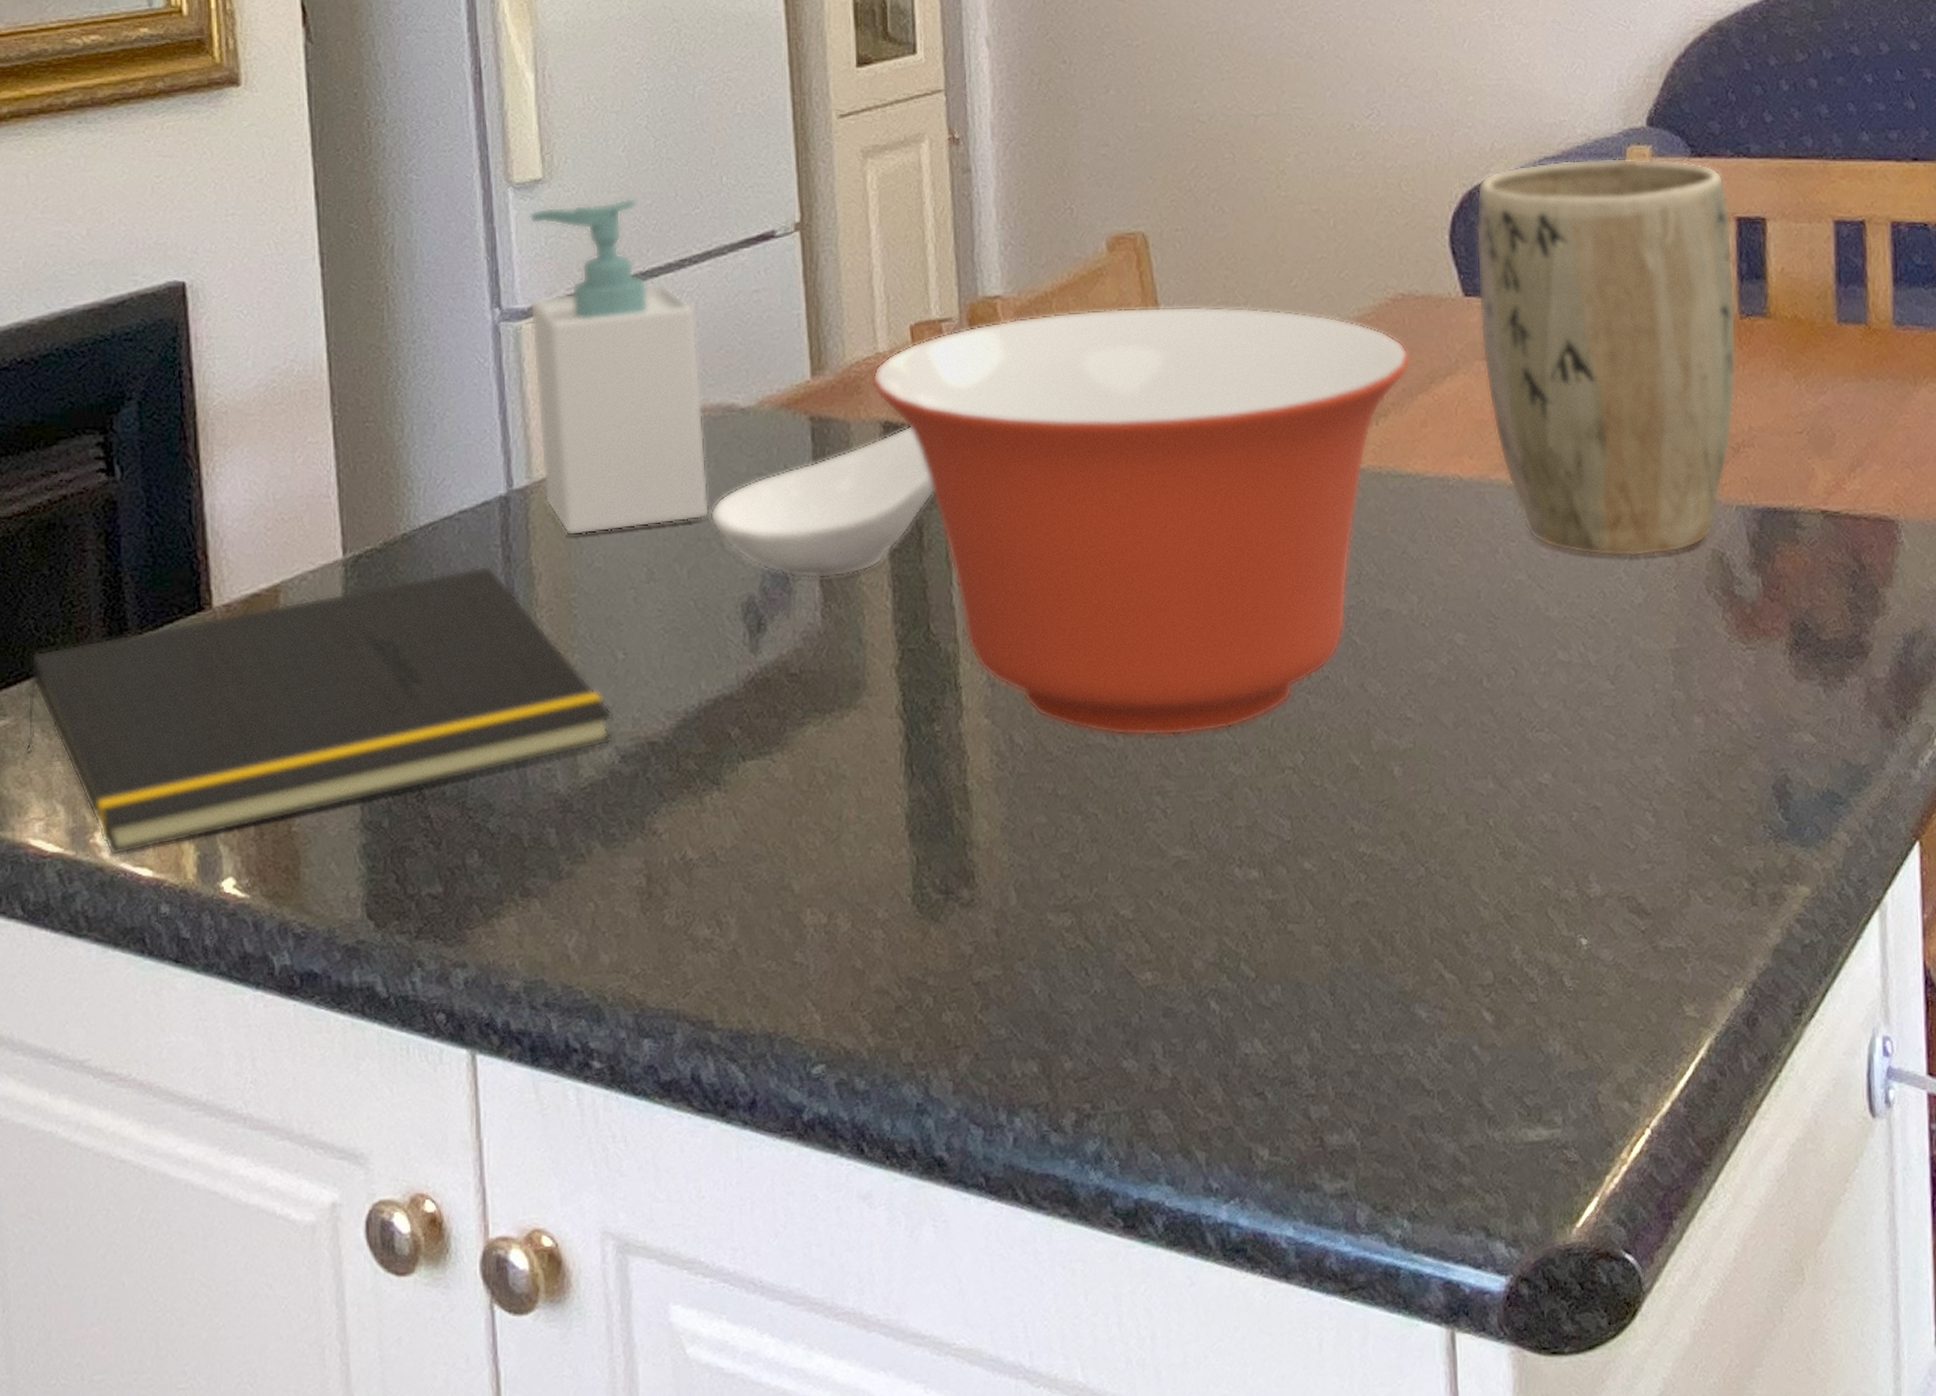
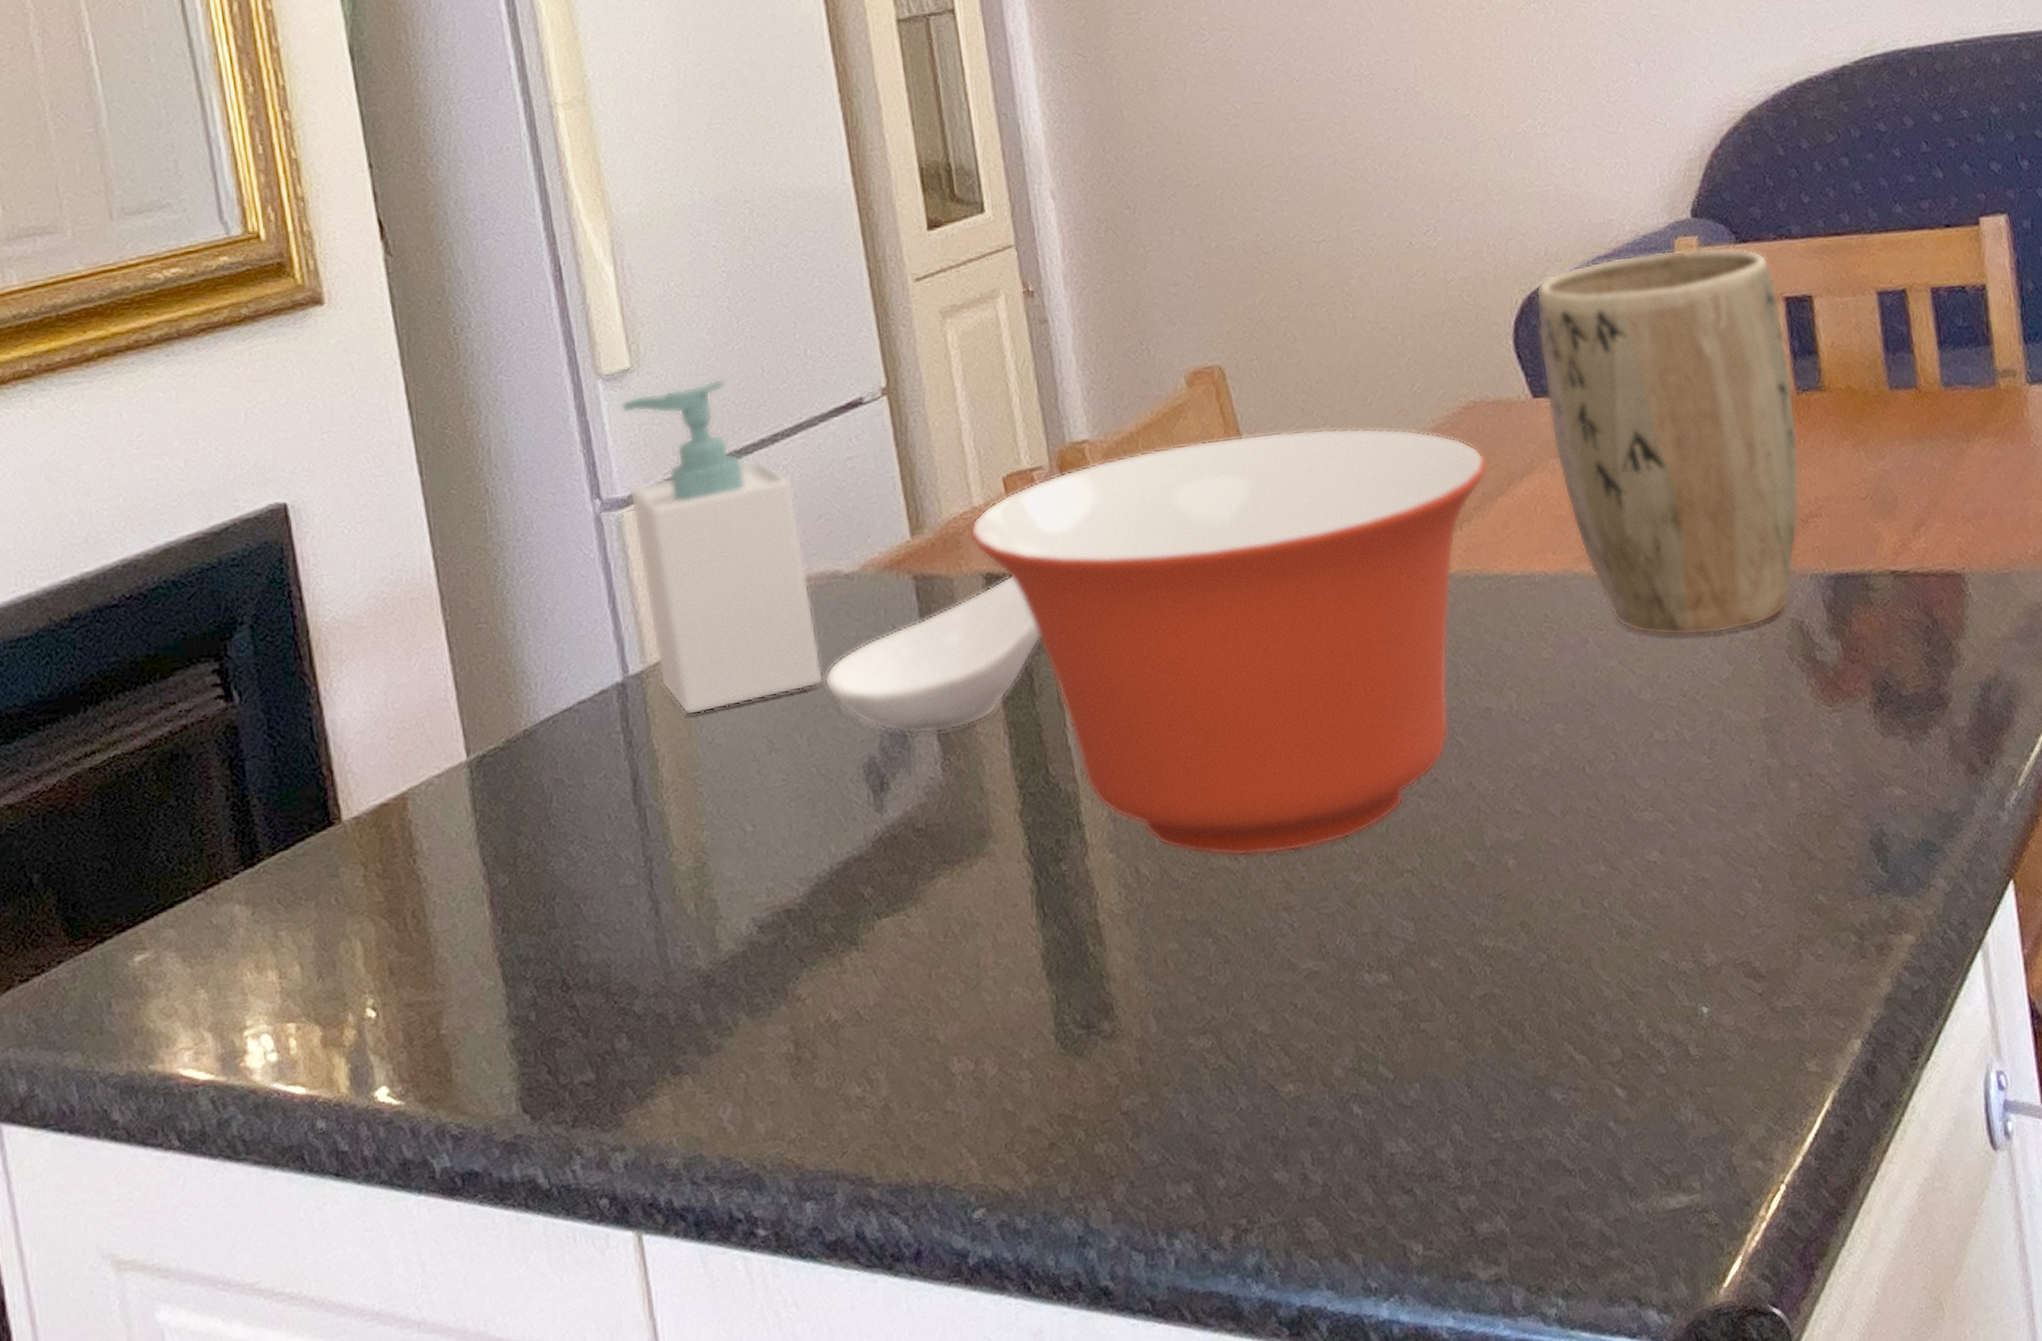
notepad: present [25,565,614,856] -> none [165,752,750,1078]

